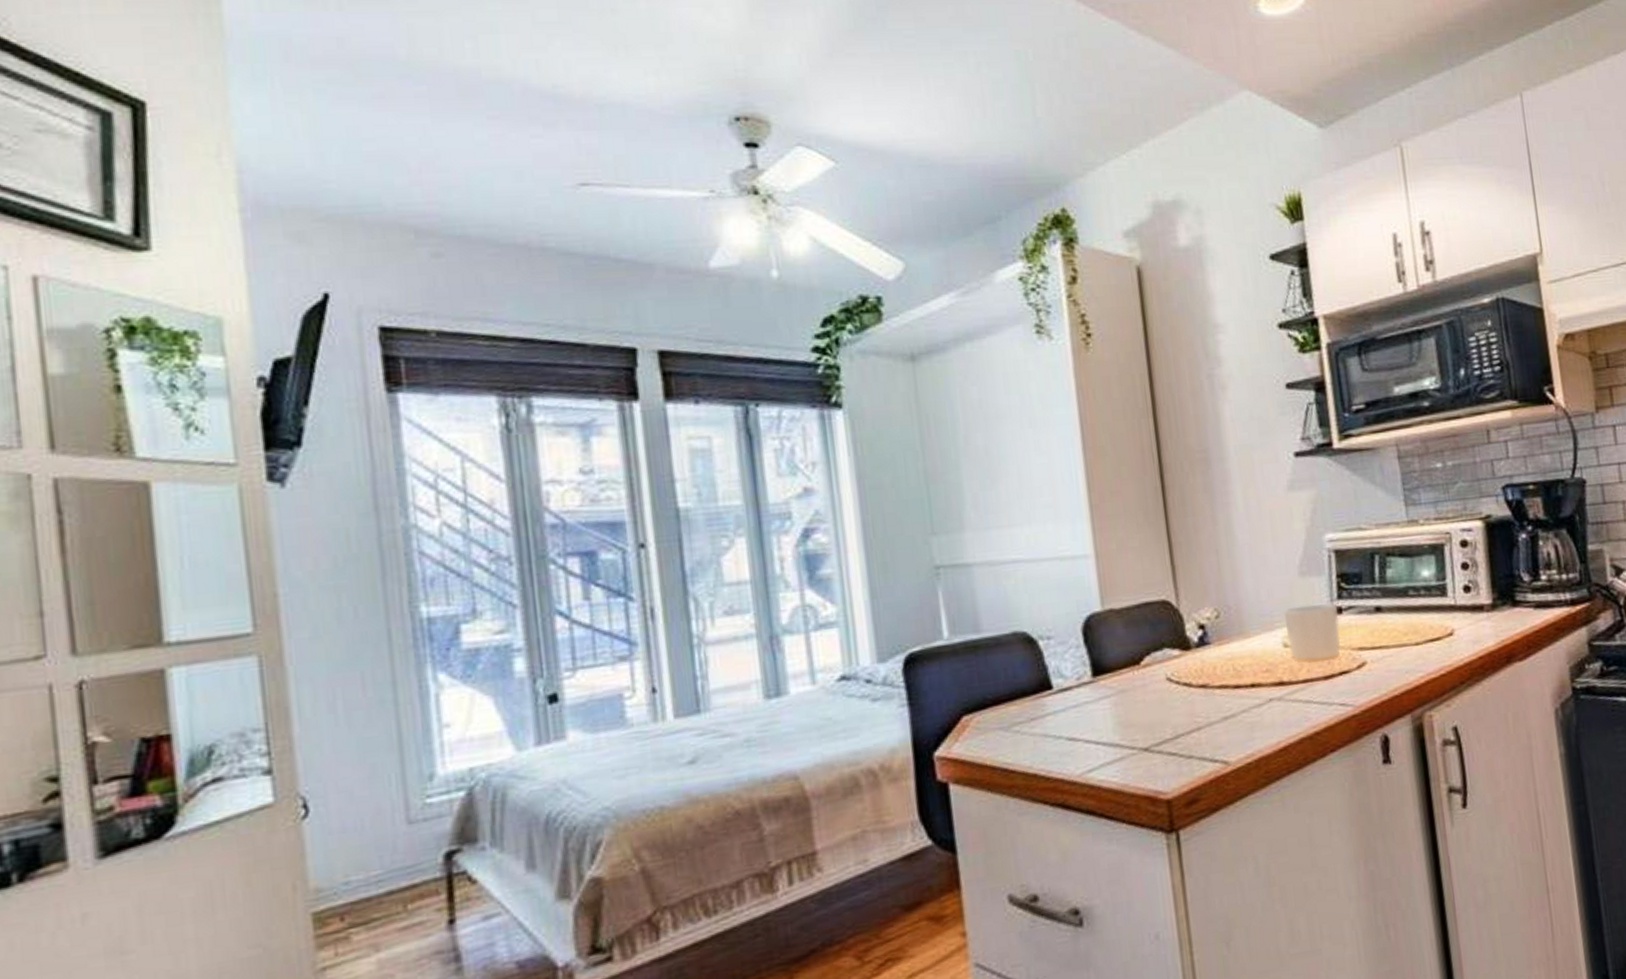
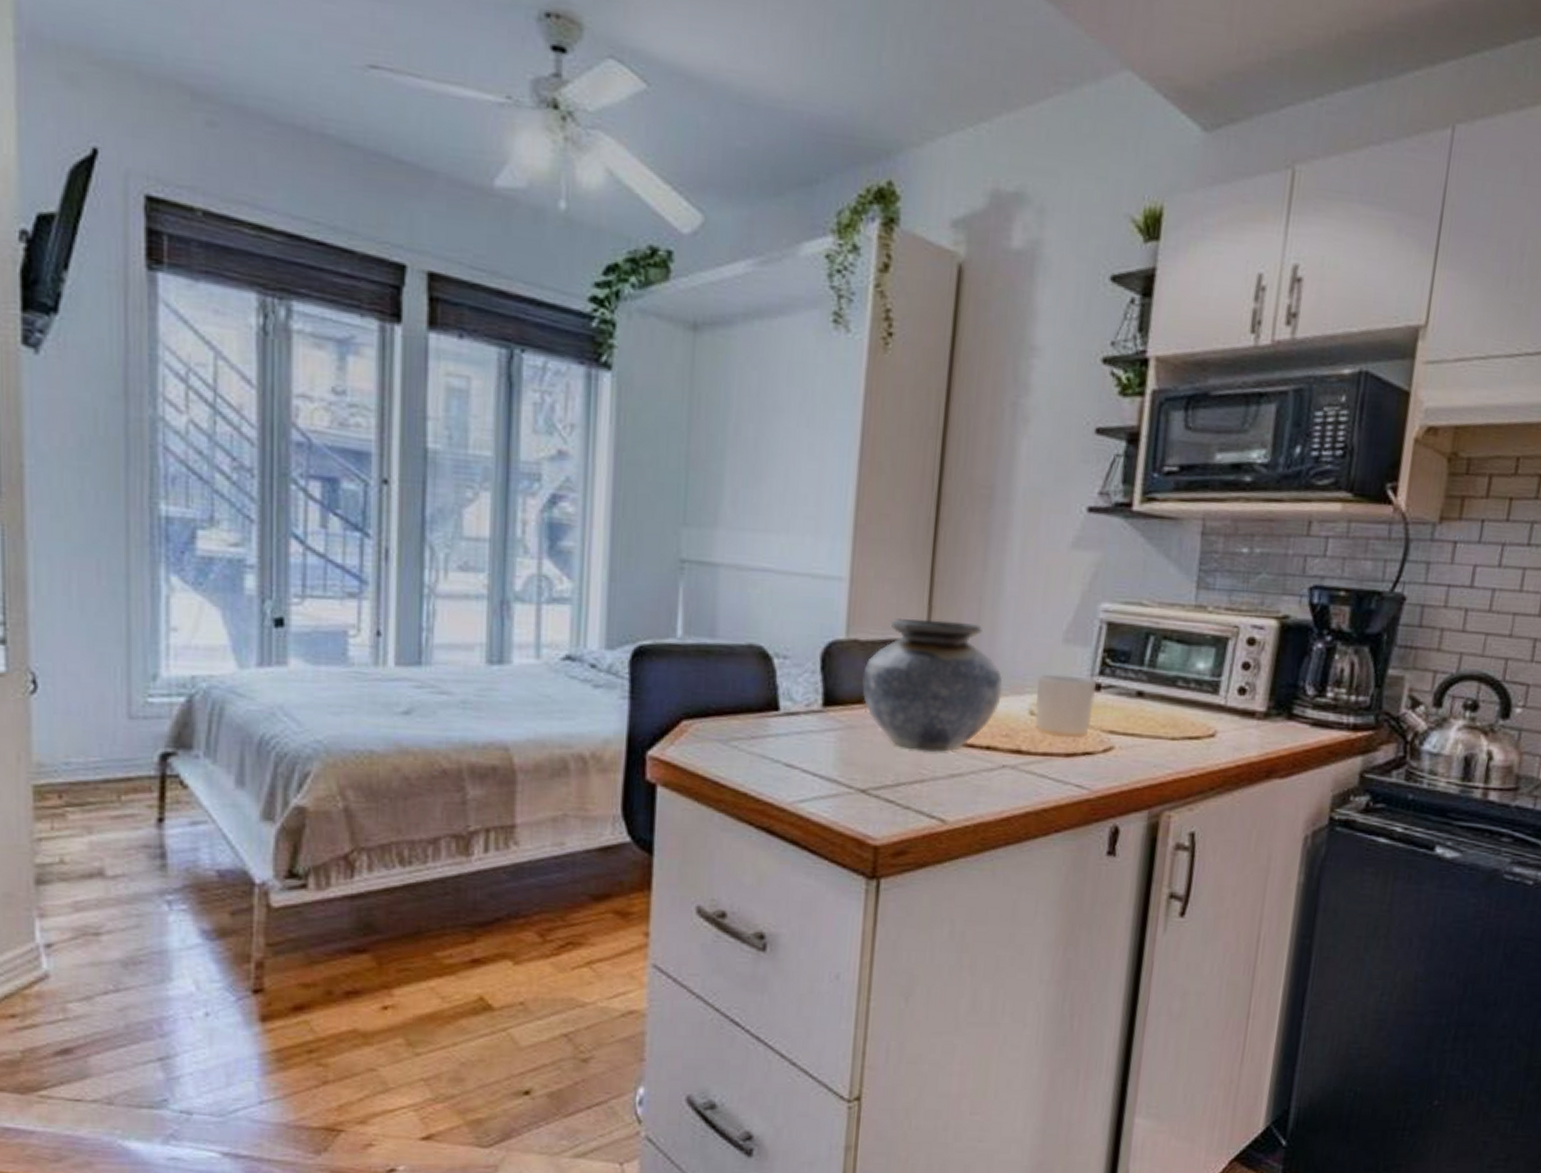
vase: none [1123,573,1255,702] -> present [862,618,1003,752]

